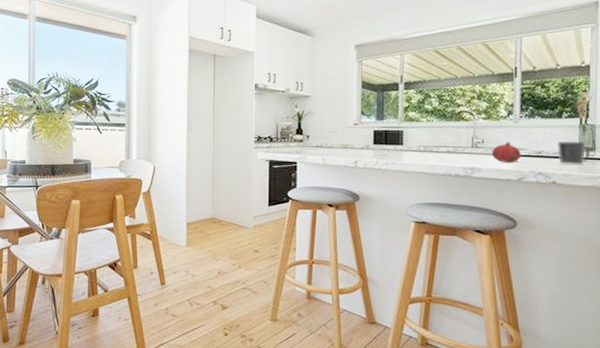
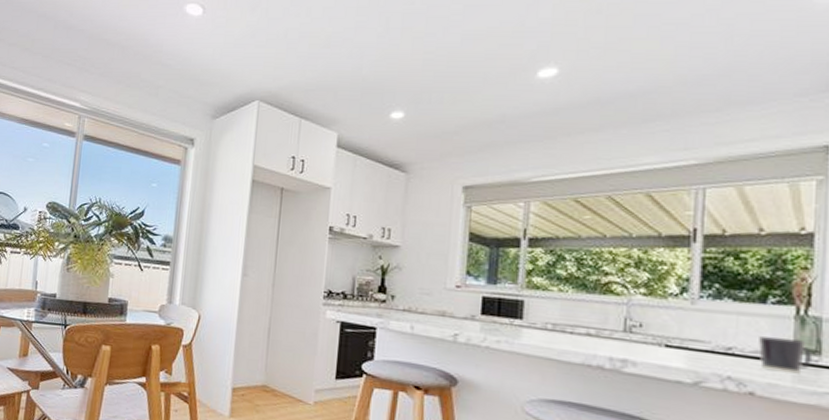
fruit: present [491,141,521,162] -> none [653,328,700,359]

